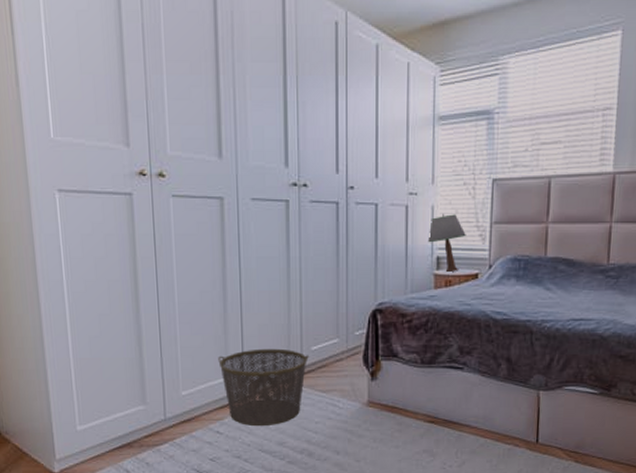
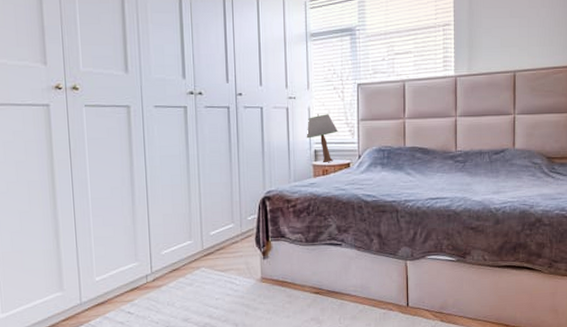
basket: present [218,348,309,425] -> none [128,235,208,305]

